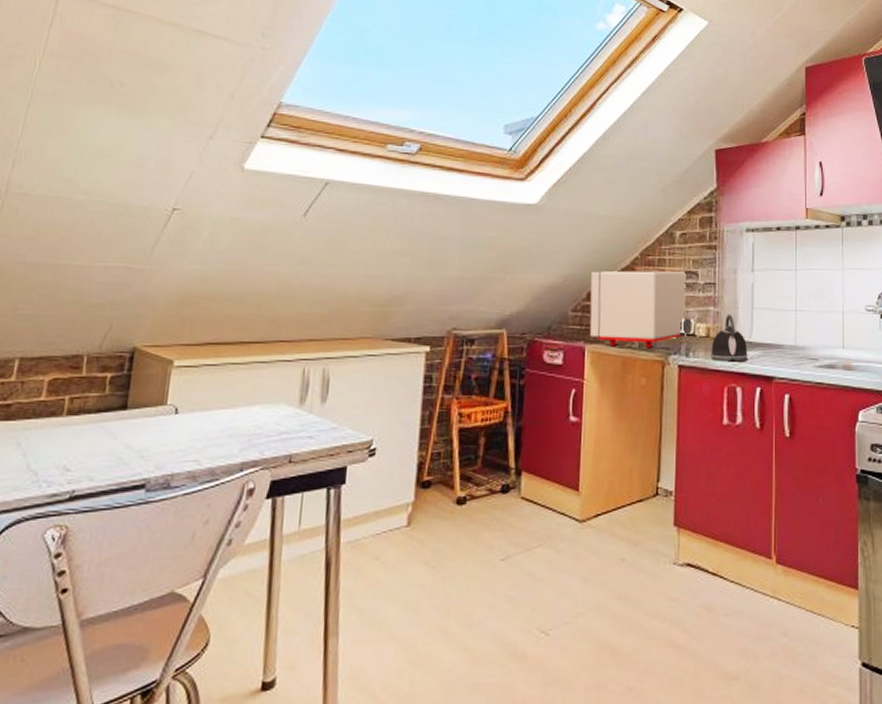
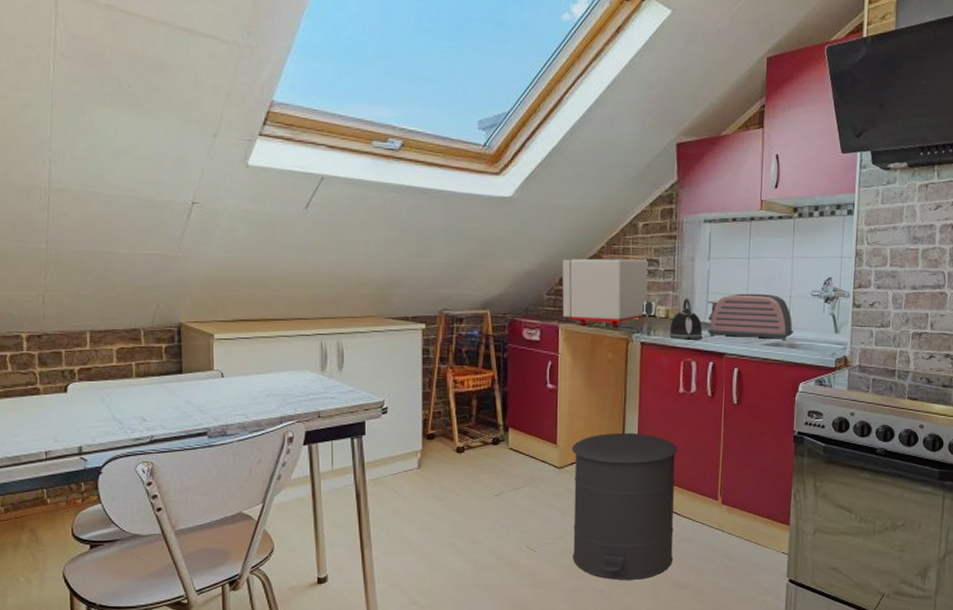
trash can: none [595,474,723,671] -> present [571,432,678,580]
toaster: none [753,308,850,362] -> present [708,293,794,341]

